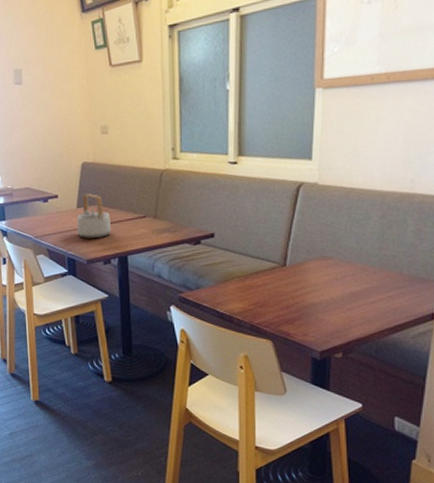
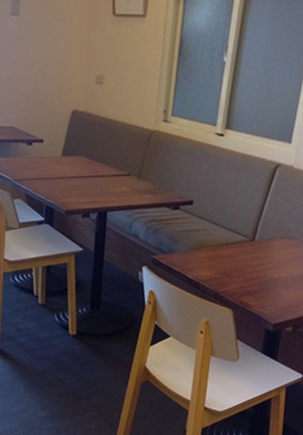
teapot: present [76,193,111,238] -> none [58,142,95,190]

